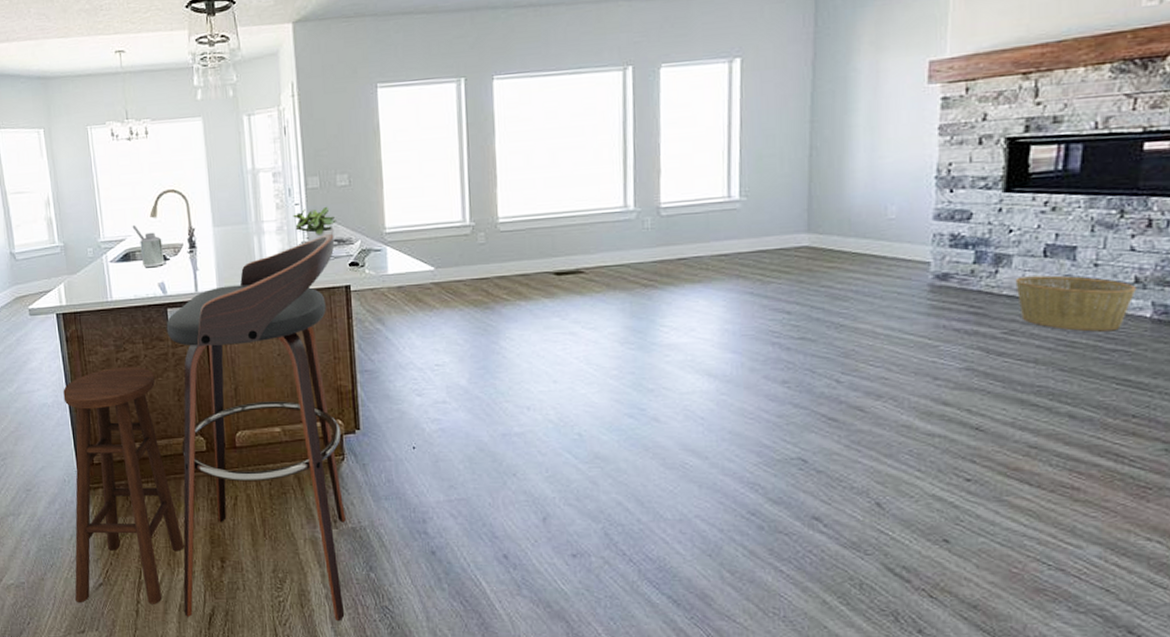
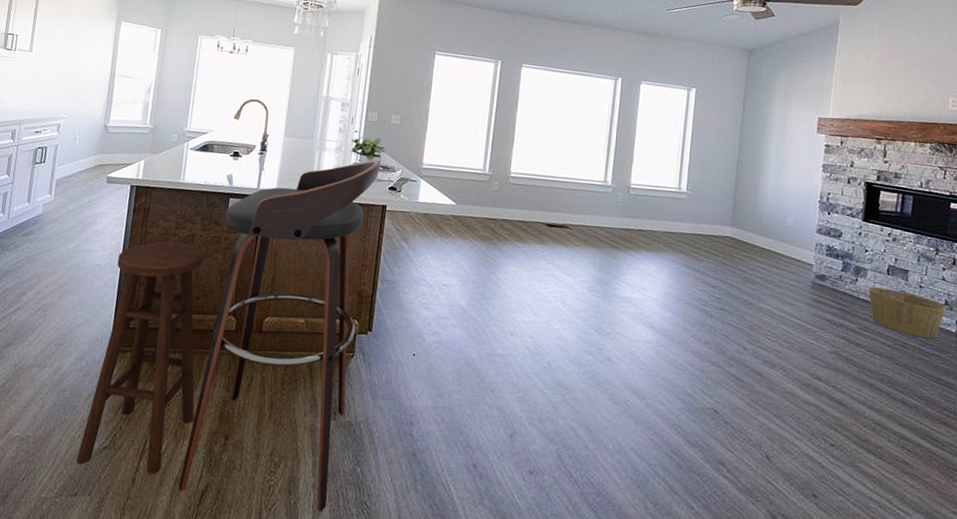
soap dispenser: present [132,225,165,268] -> none [216,122,239,162]

